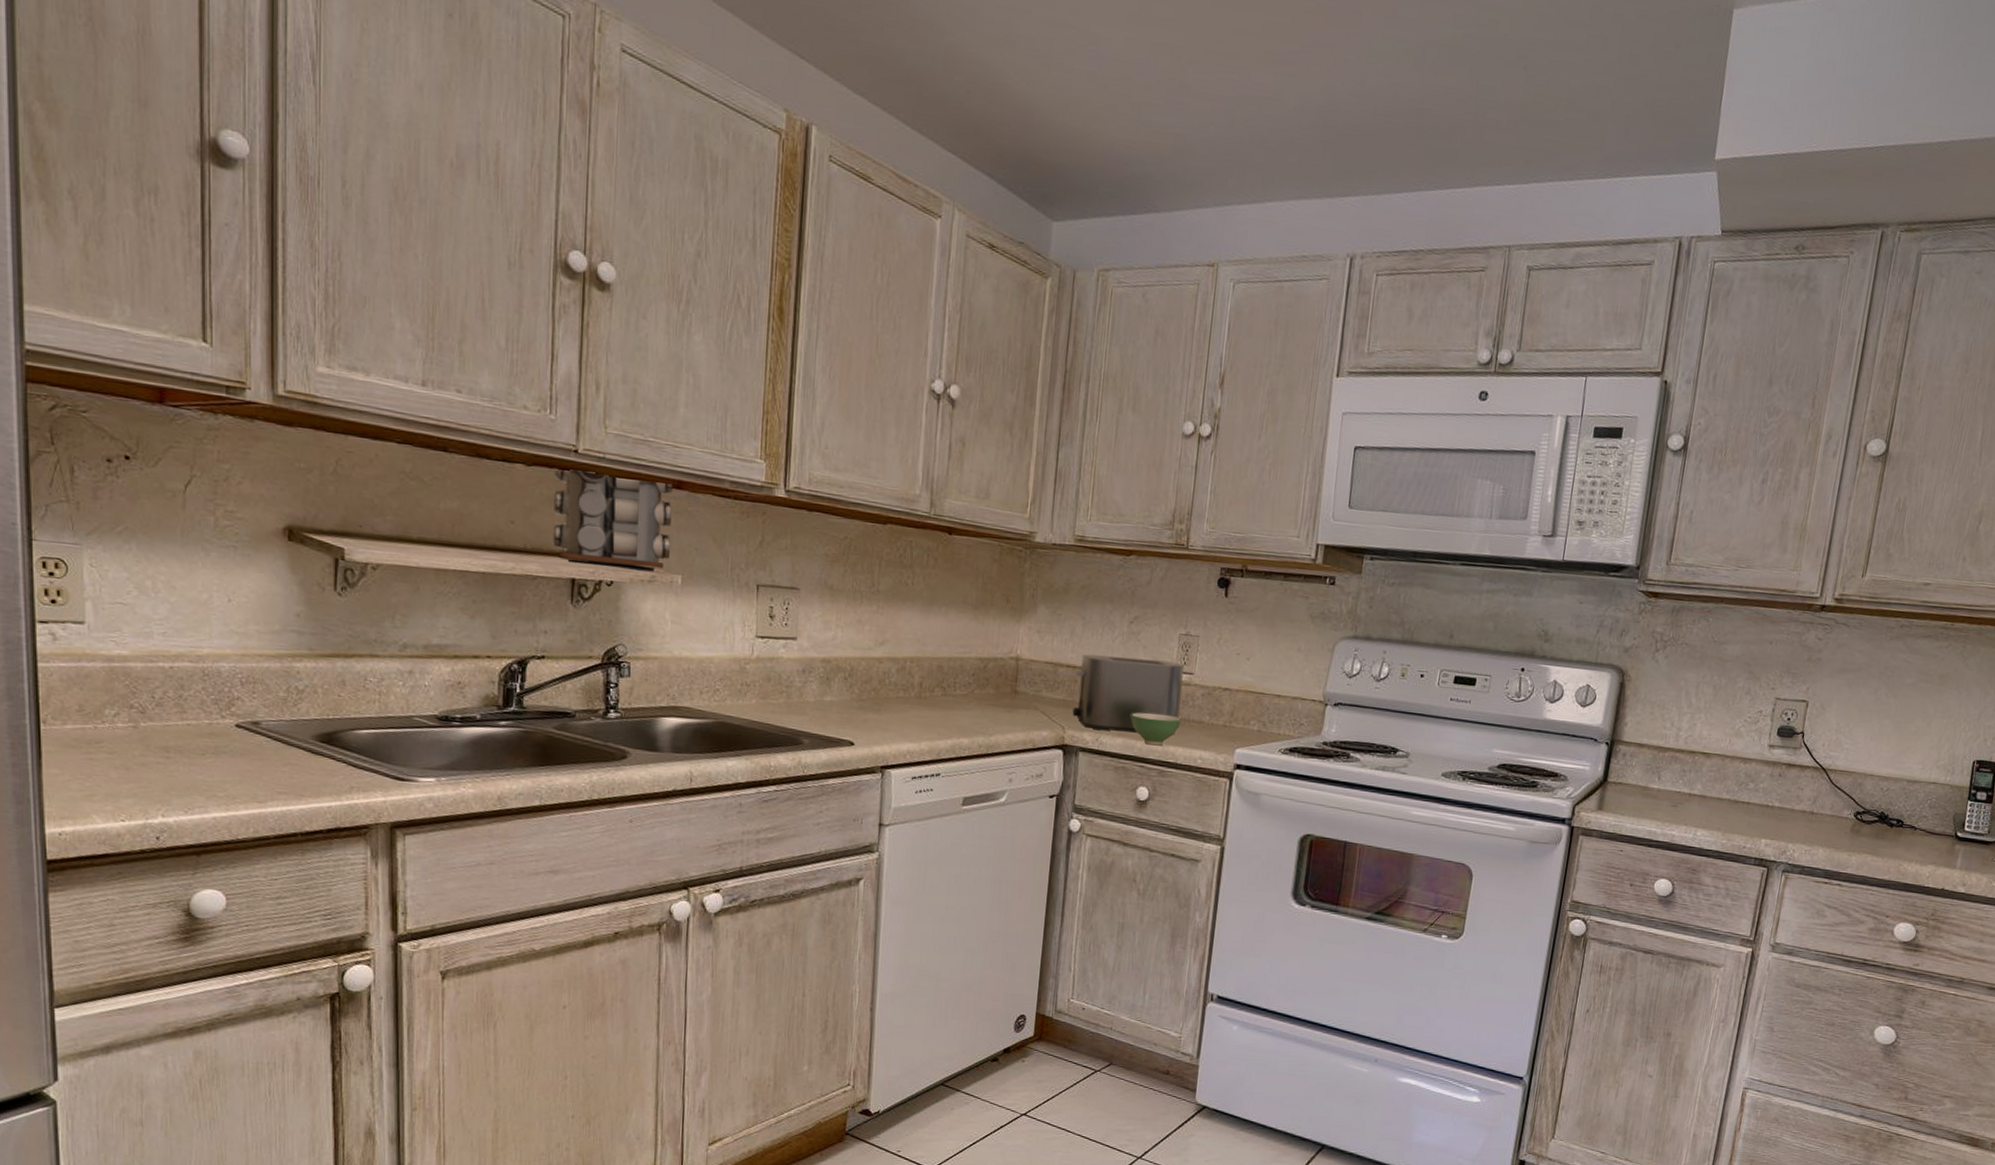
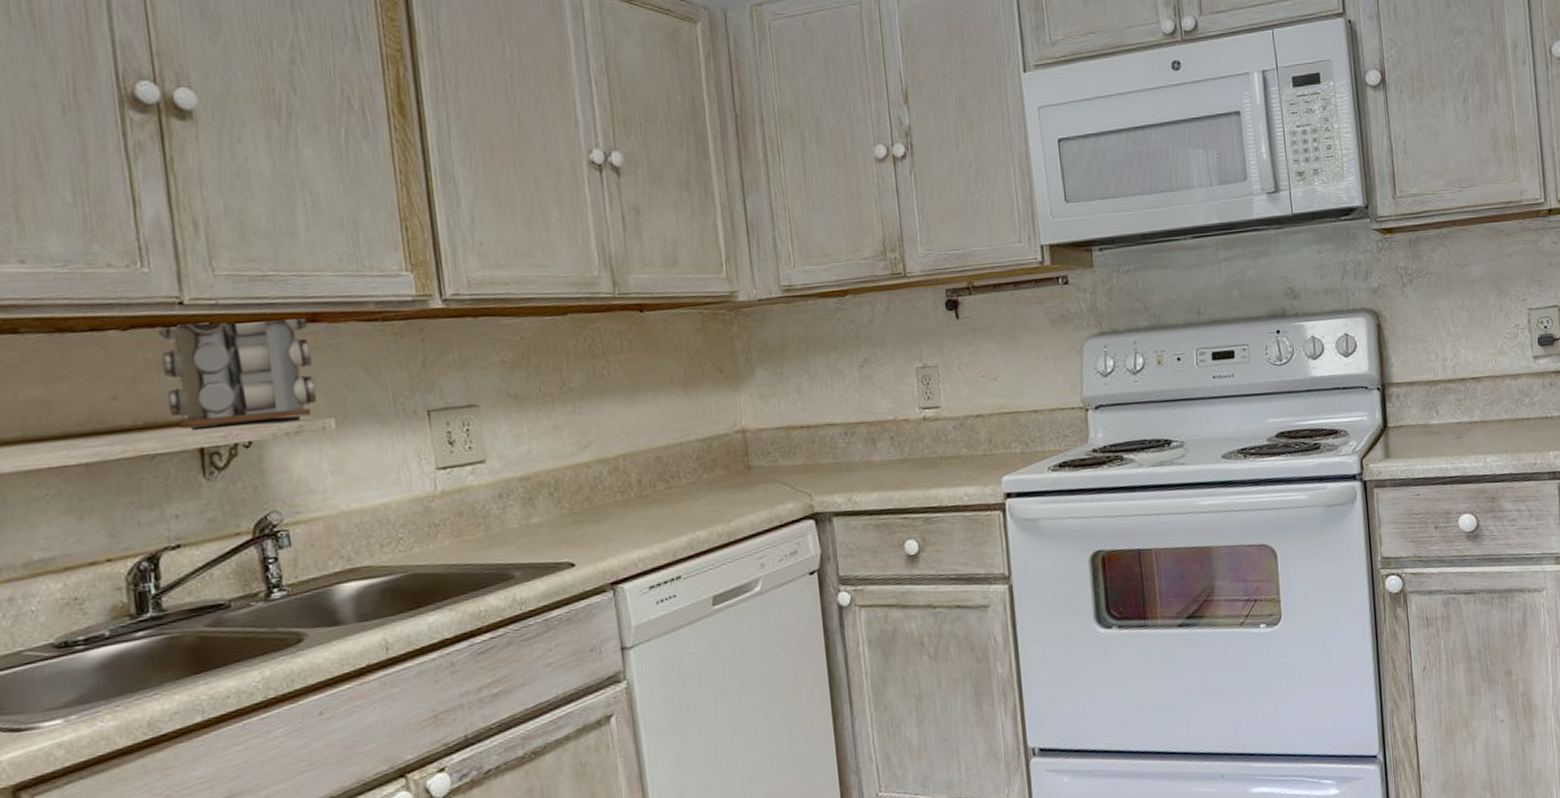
toaster: present [1072,654,1184,732] -> none [812,398,935,490]
bowl: present [1130,712,1182,746] -> none [880,456,938,494]

